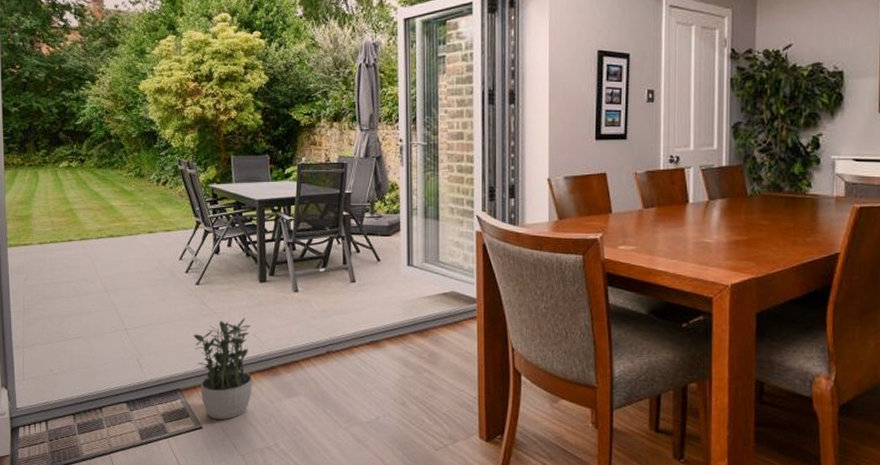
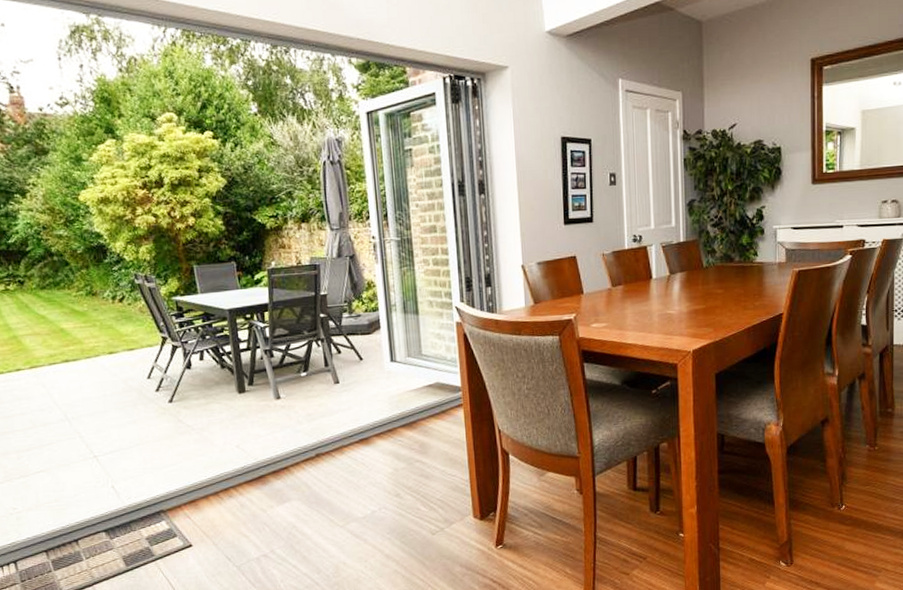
potted plant: present [193,318,252,419] -> none [171,431,242,535]

